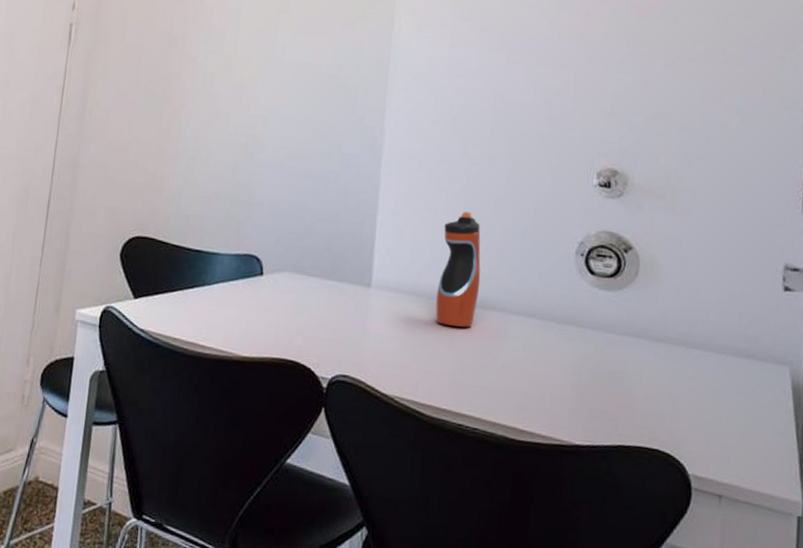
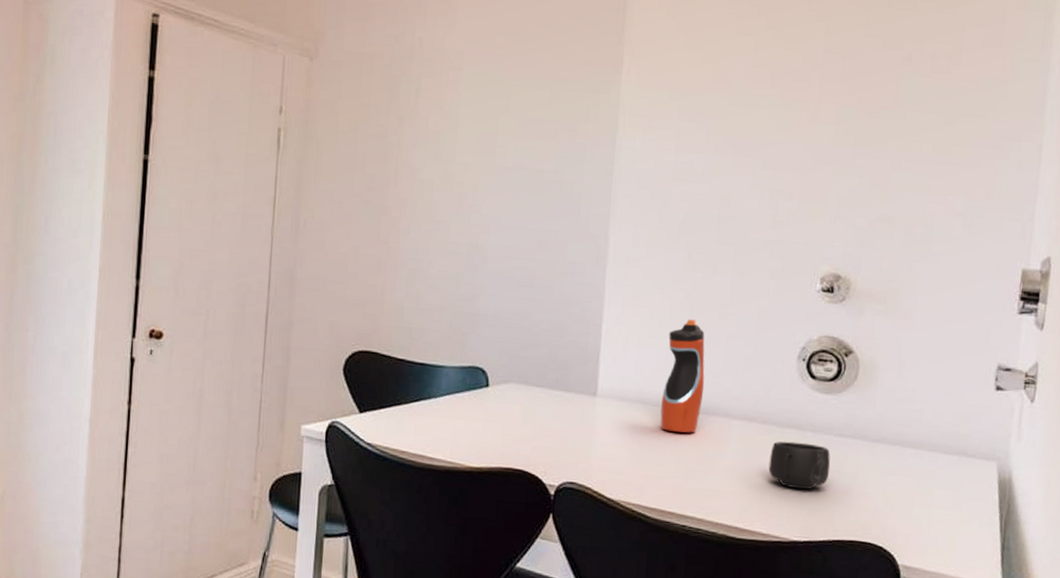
mug: none [548,338,613,391] -> present [768,441,831,490]

